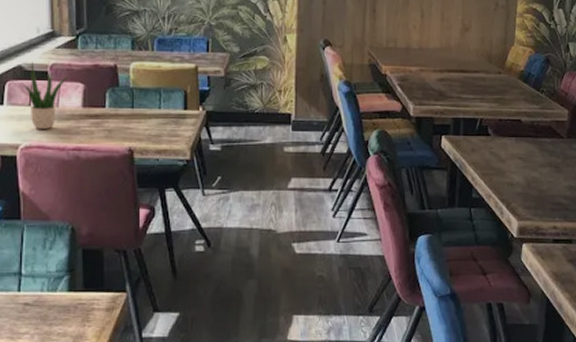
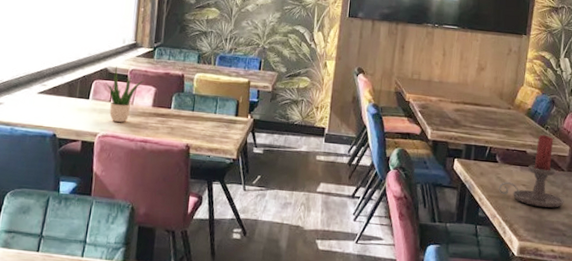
candle holder: none [492,99,565,180] -> present [498,134,564,208]

